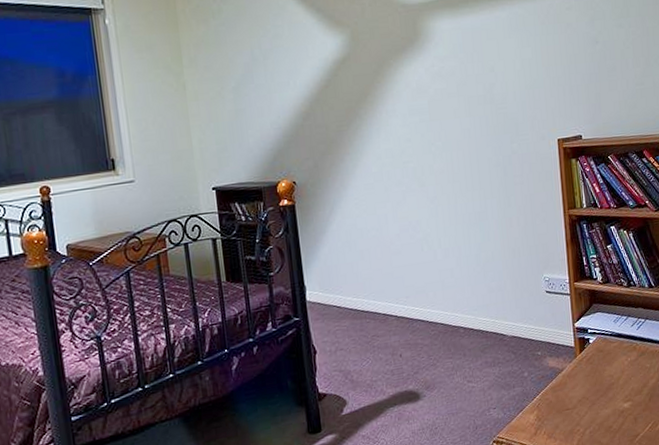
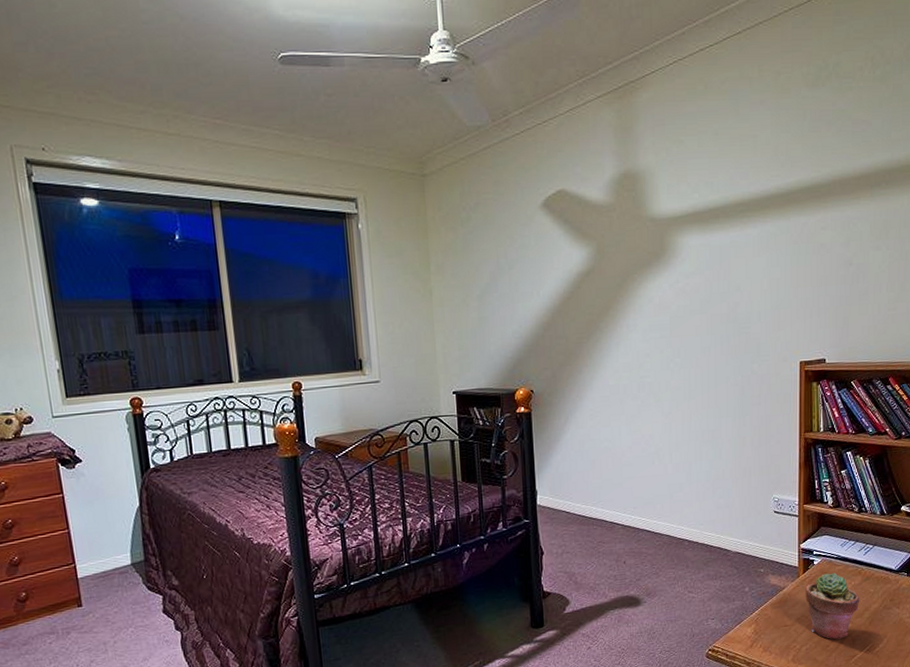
potted succulent: none [584,350,638,420] -> present [805,572,860,640]

